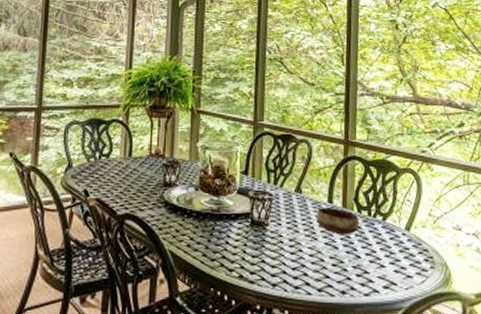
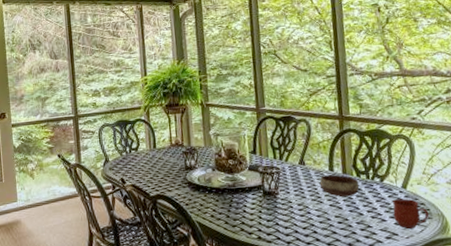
mug: none [393,242,432,278] -> present [393,198,429,228]

